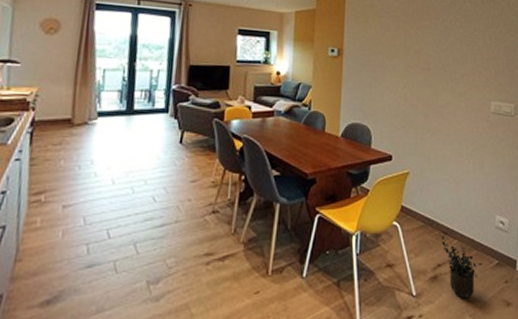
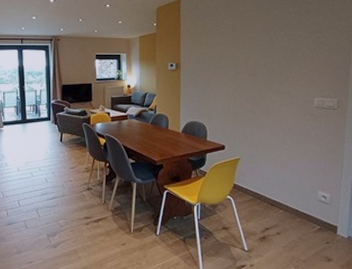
potted plant: present [441,236,483,299] -> none [268,207,306,254]

